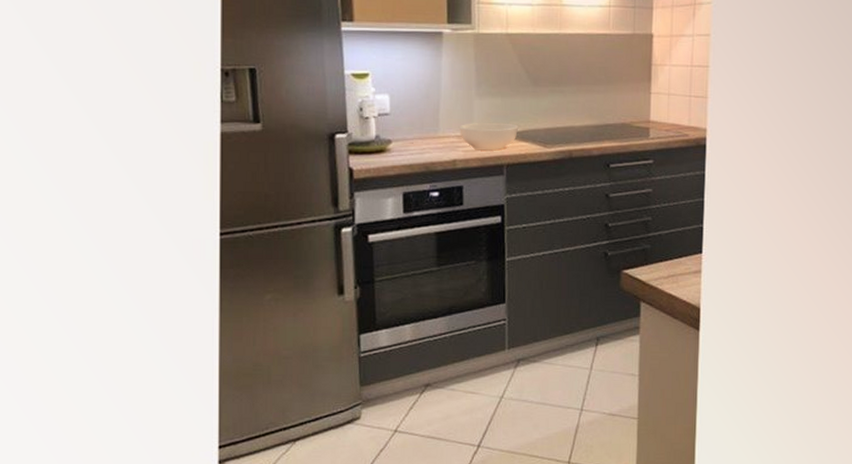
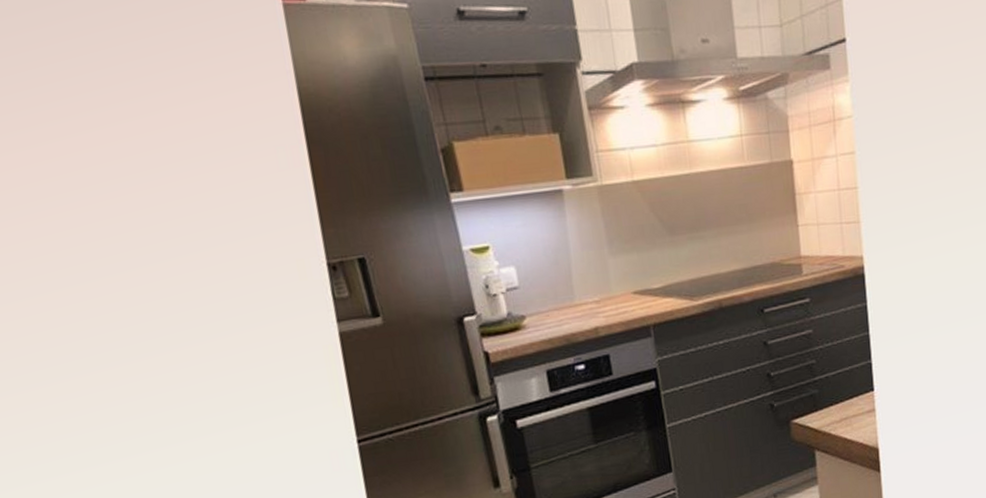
bowl: present [458,122,519,151] -> none [595,279,661,314]

